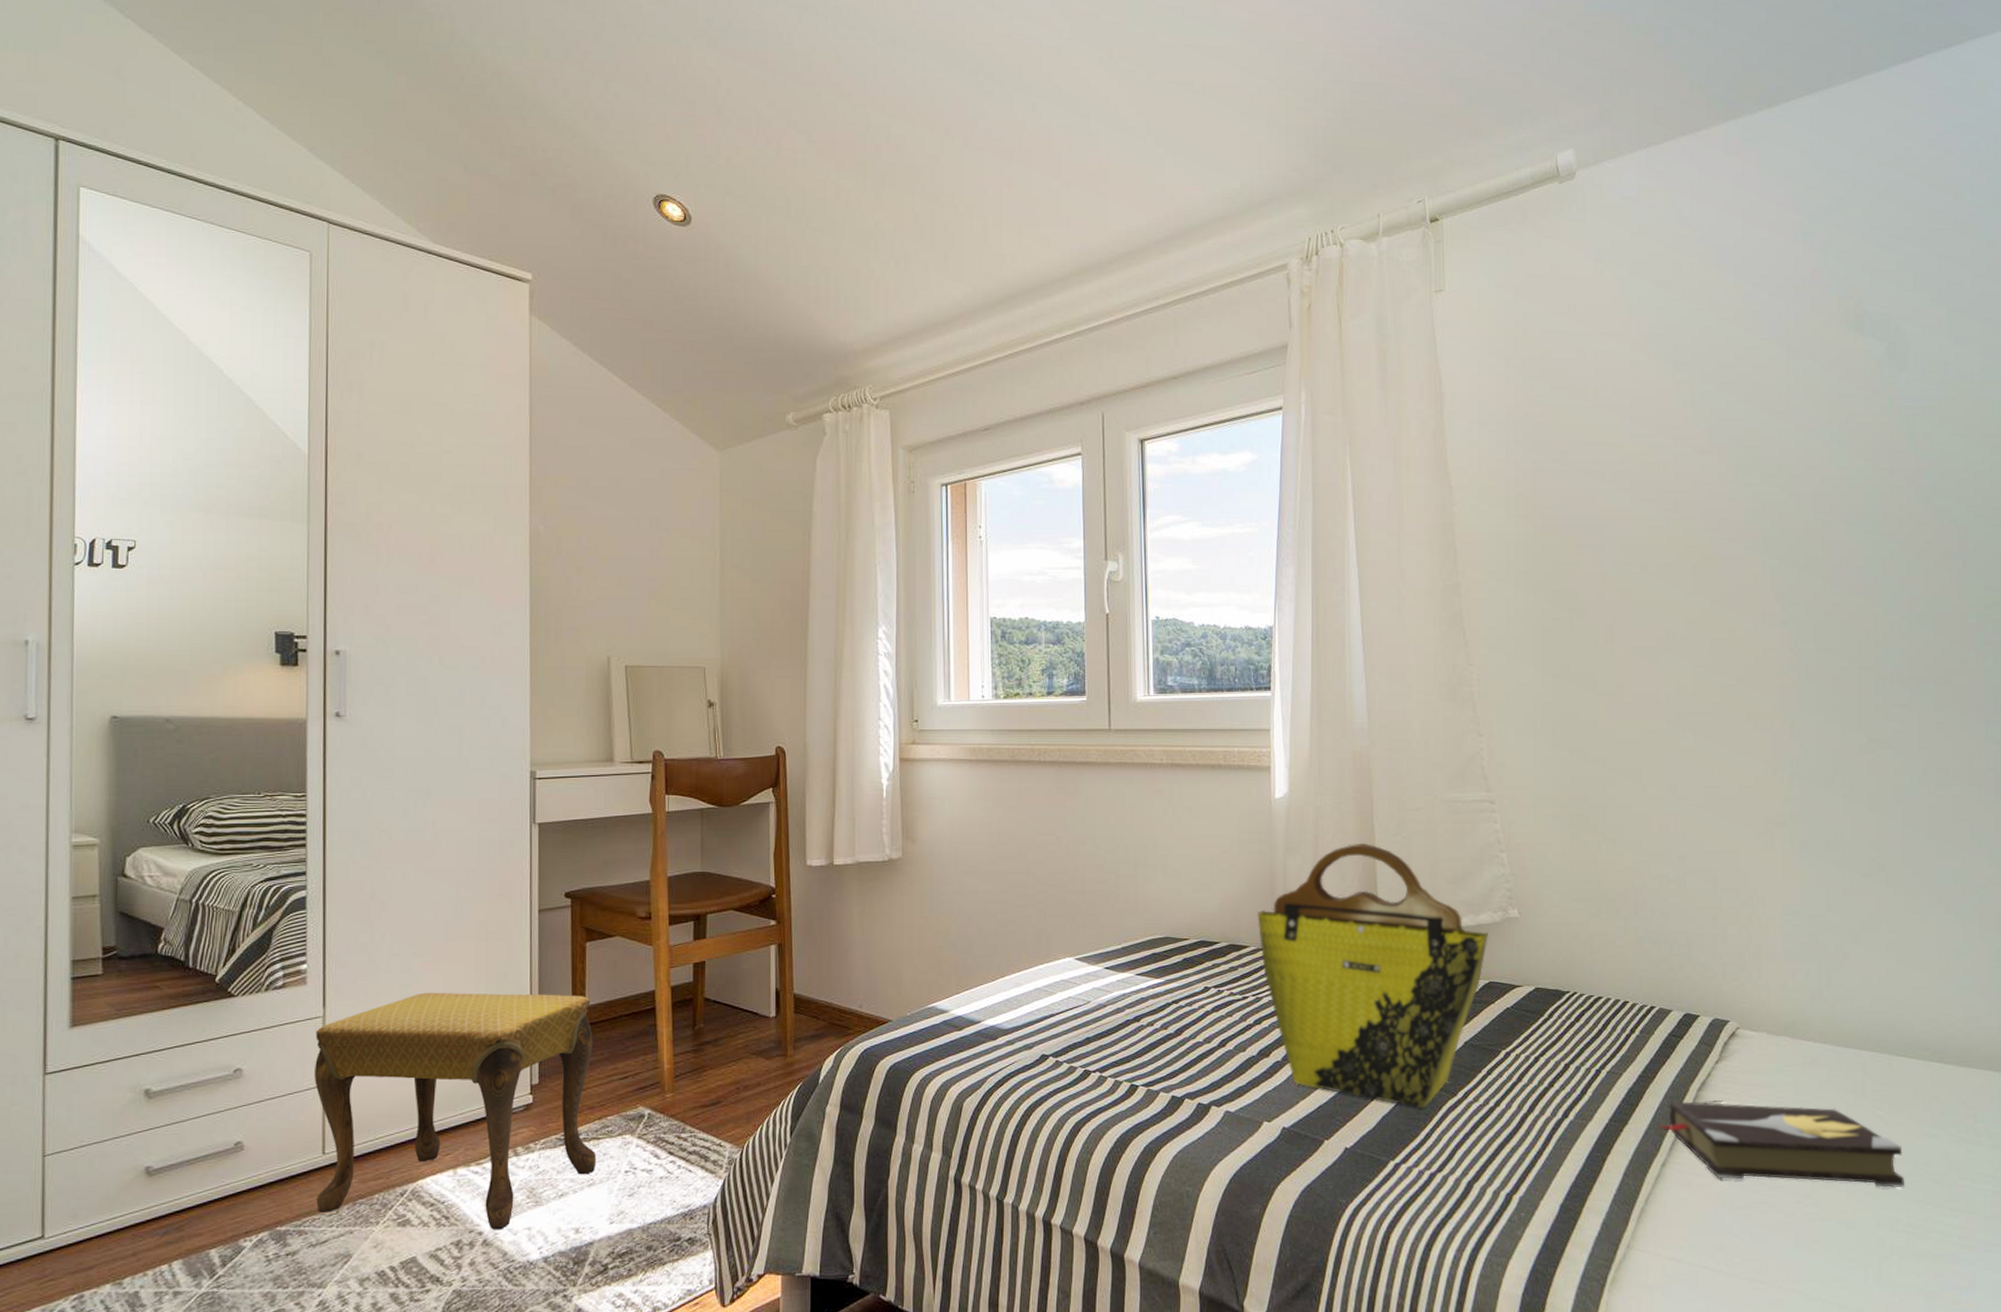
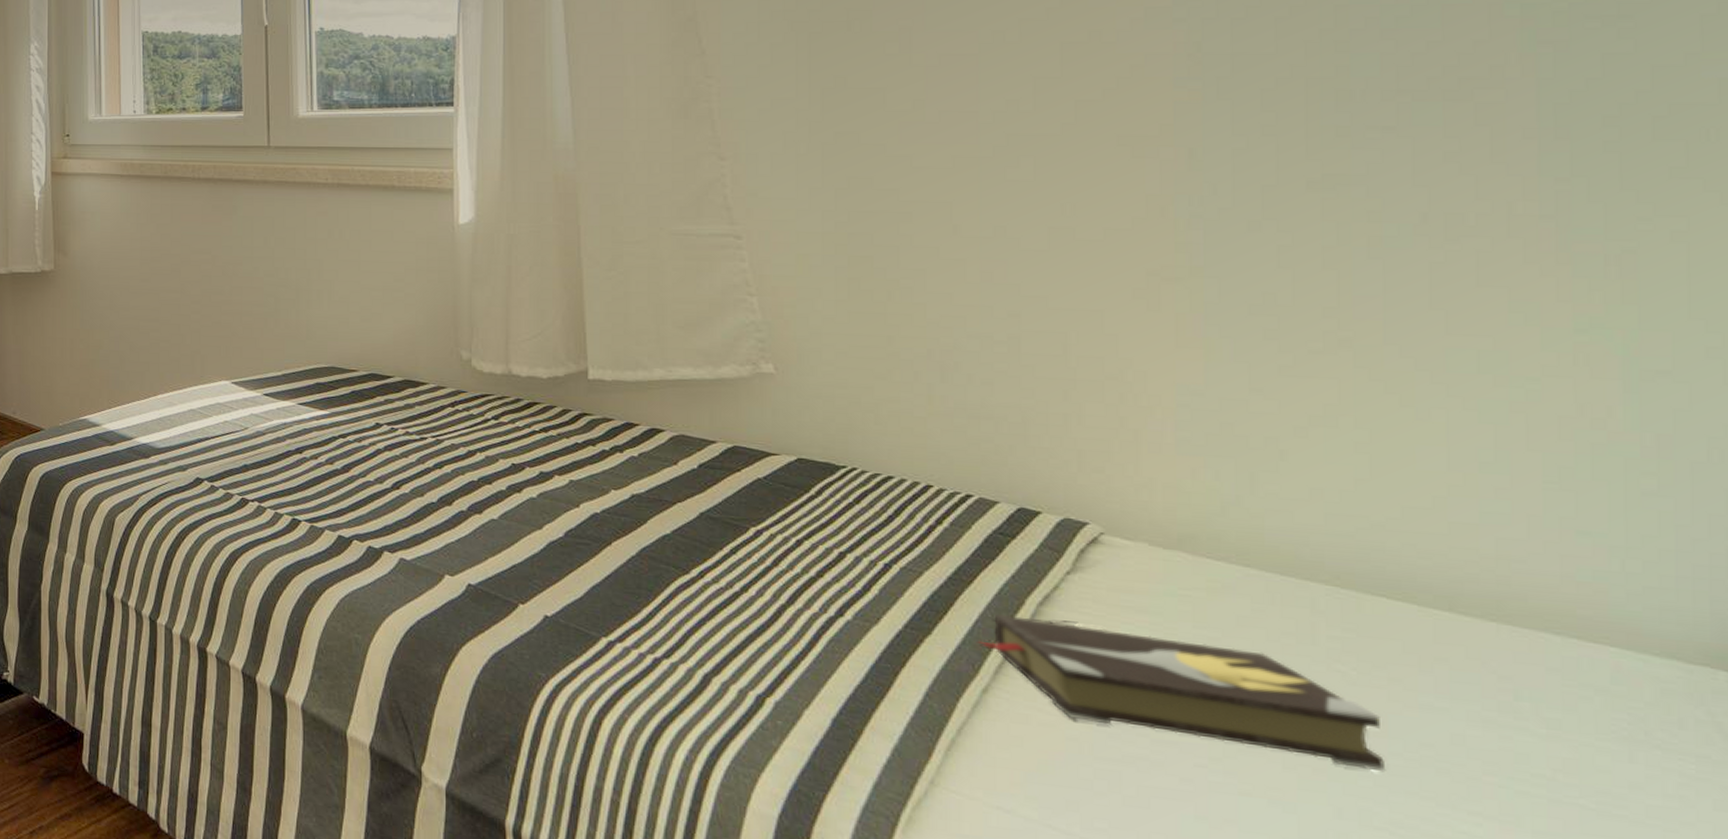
tote bag: present [1256,843,1488,1109] -> none [436,277,732,583]

